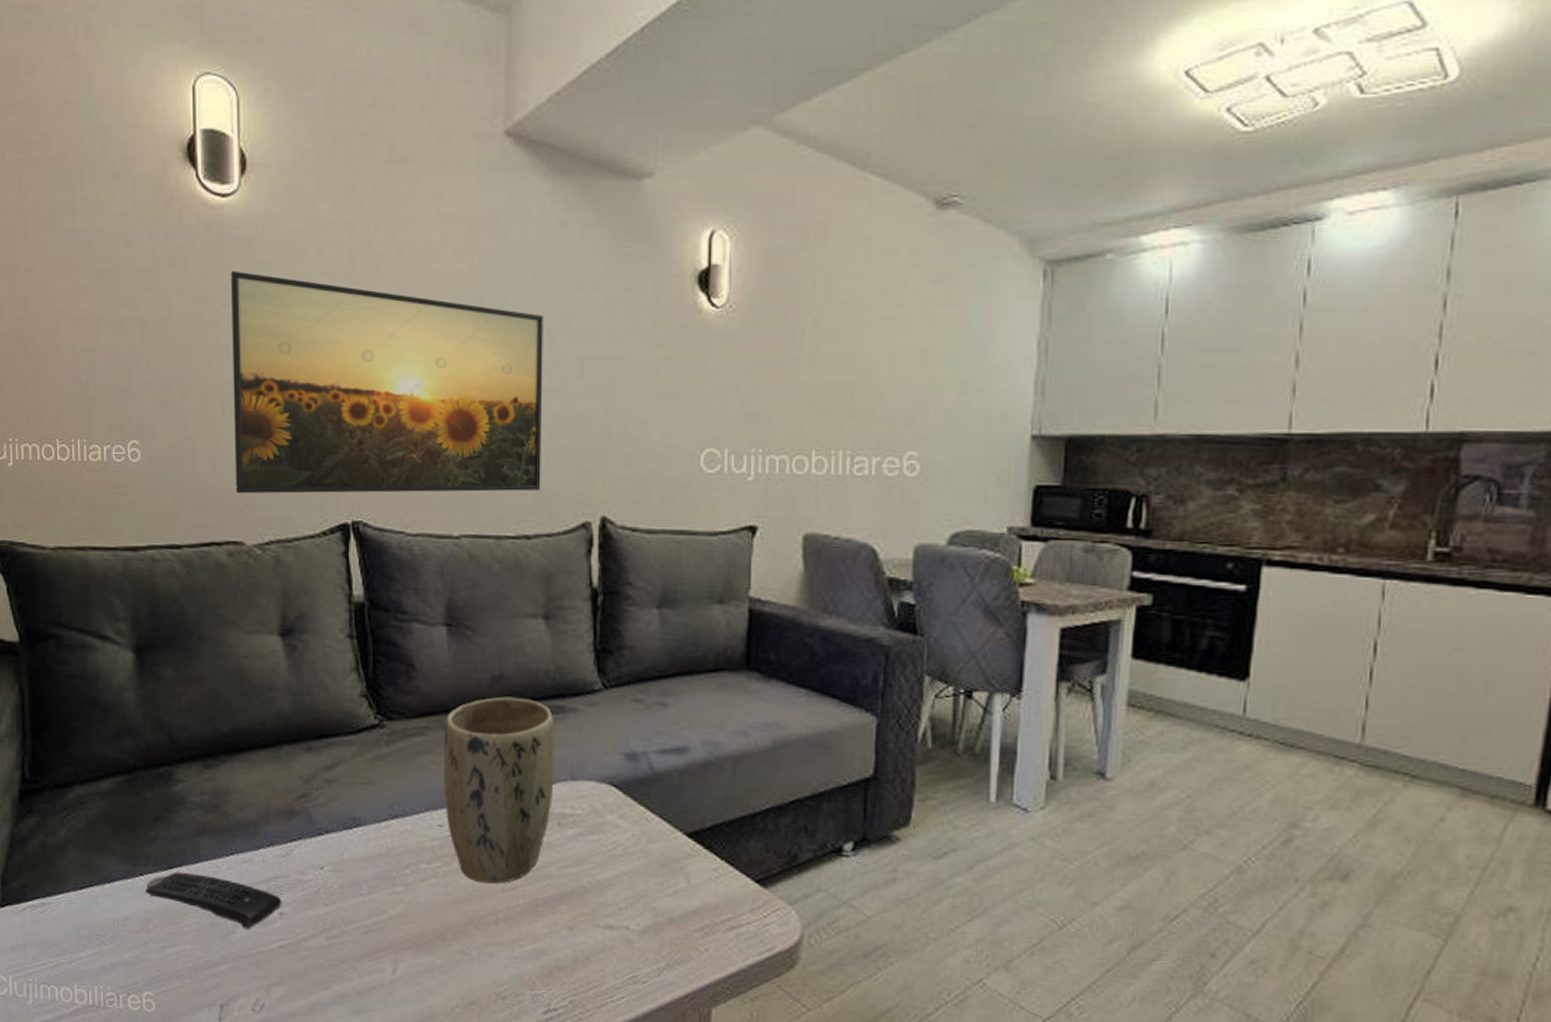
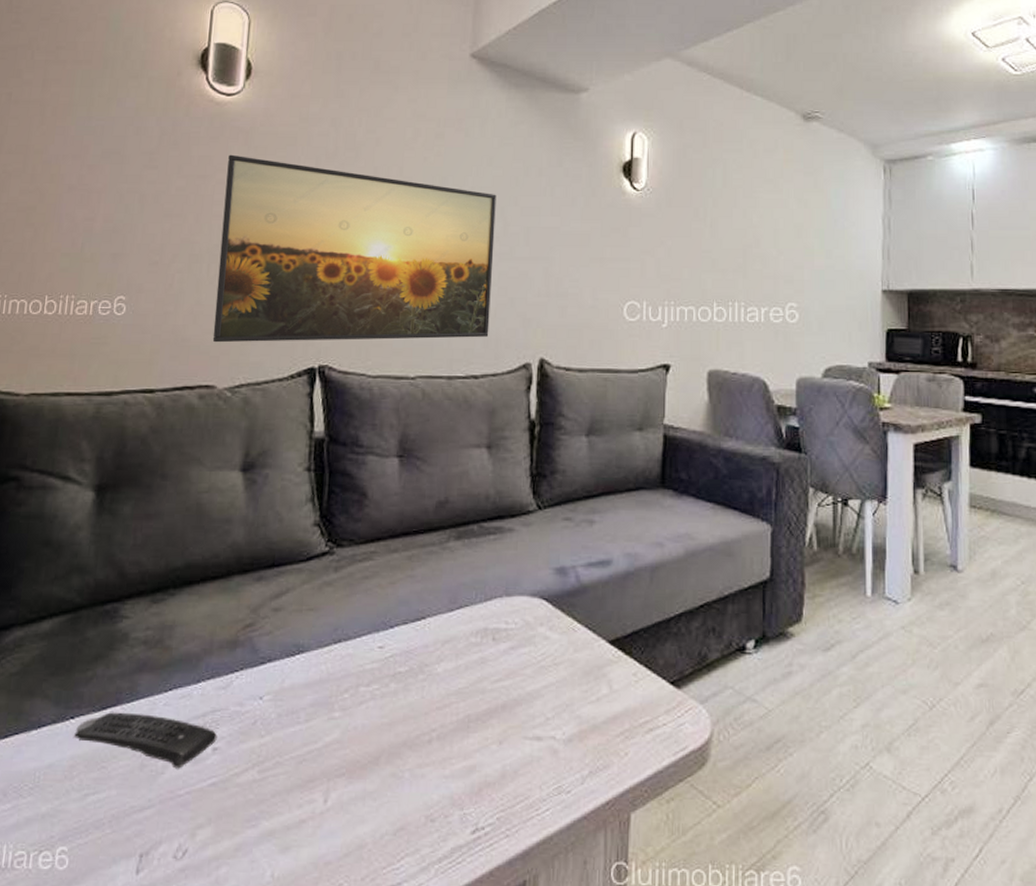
plant pot: present [443,696,555,884] -> none [386,520,493,703]

